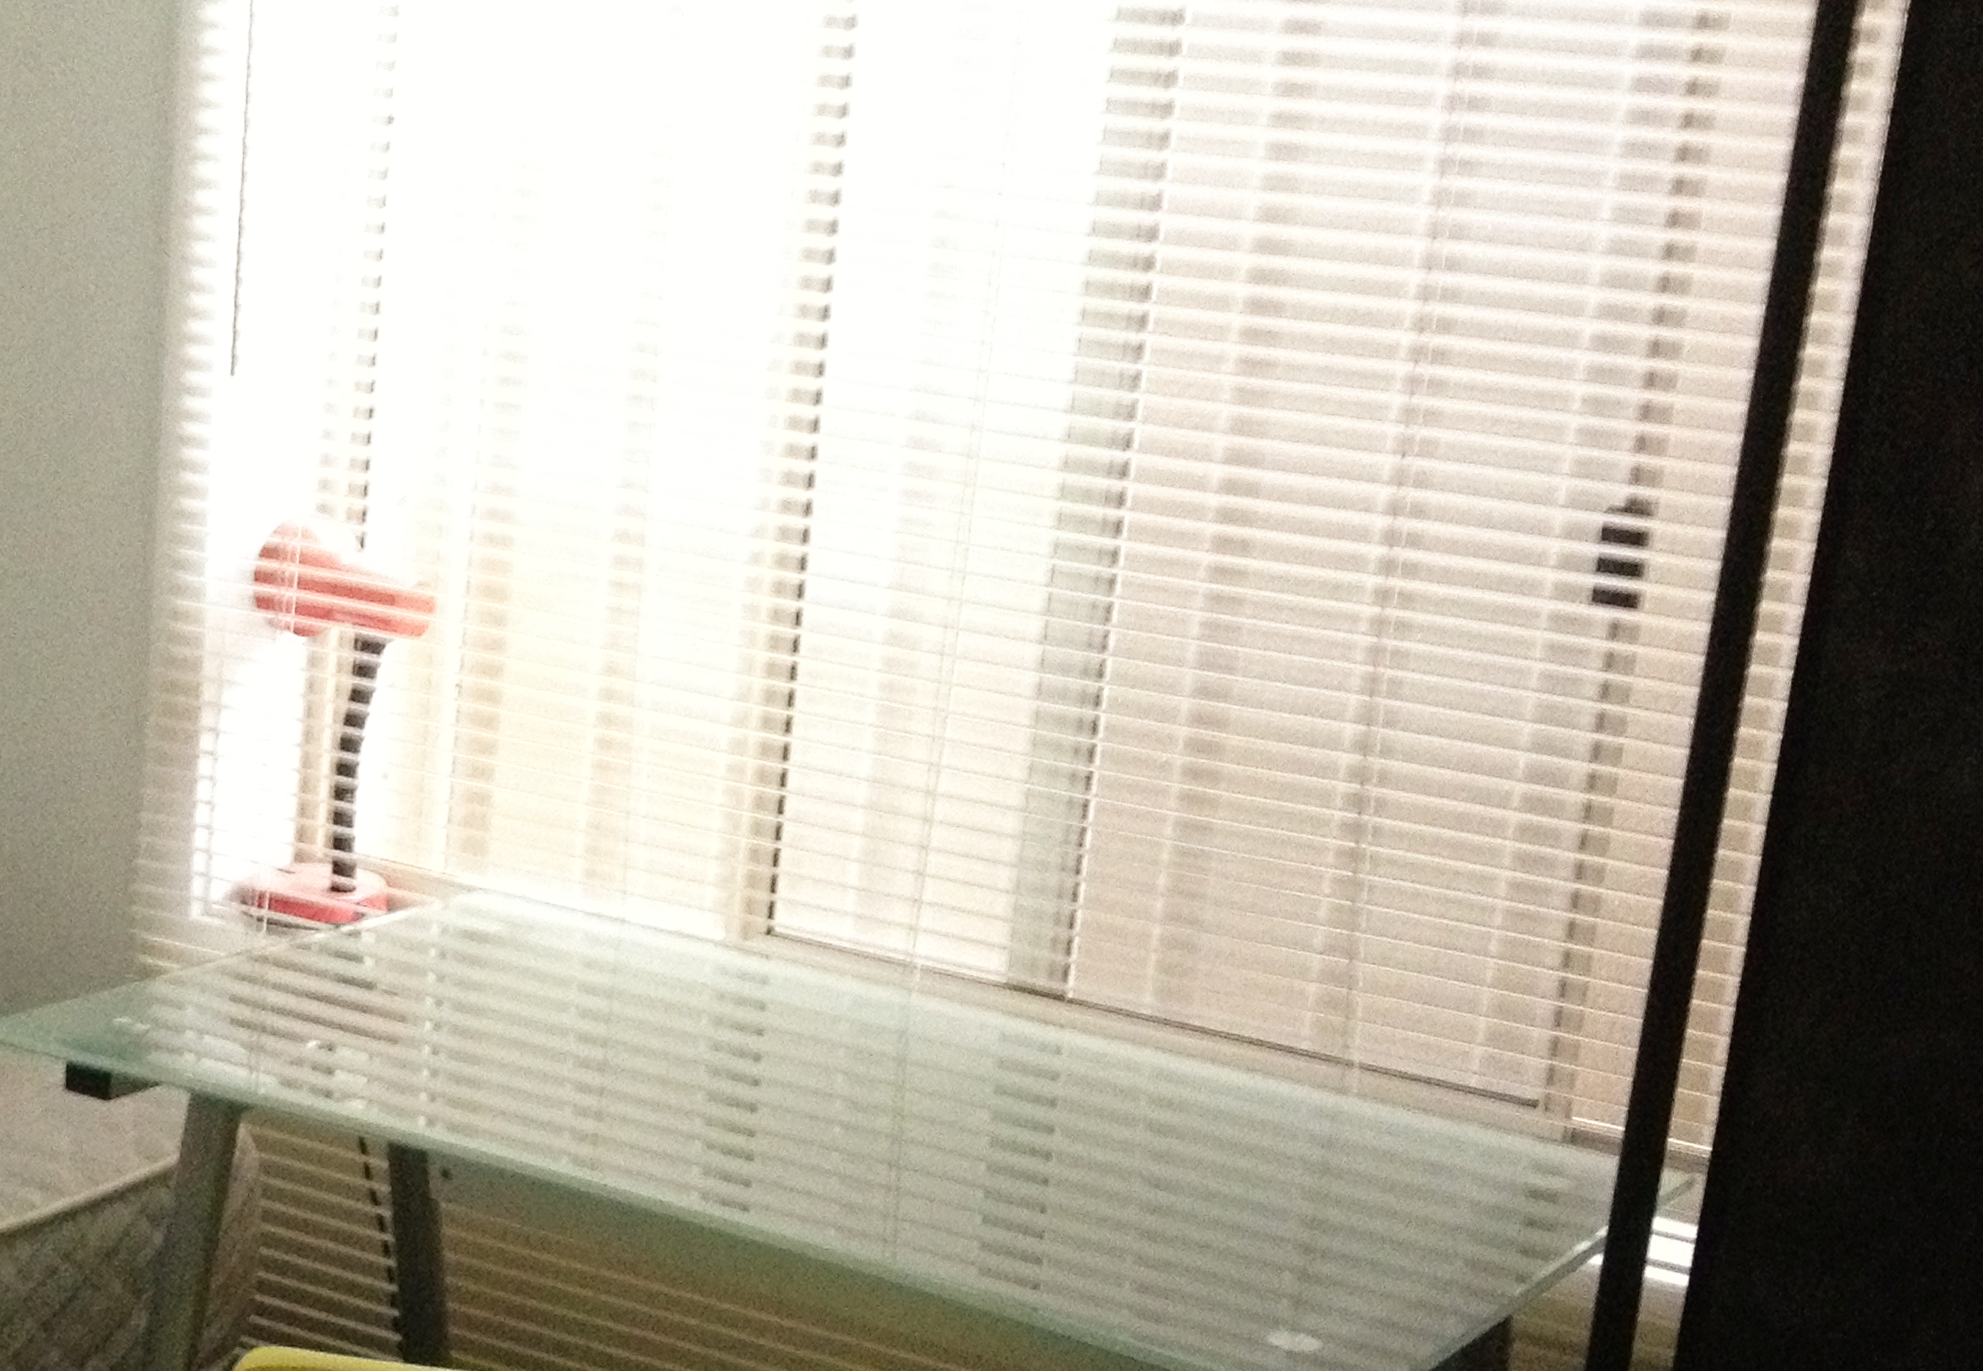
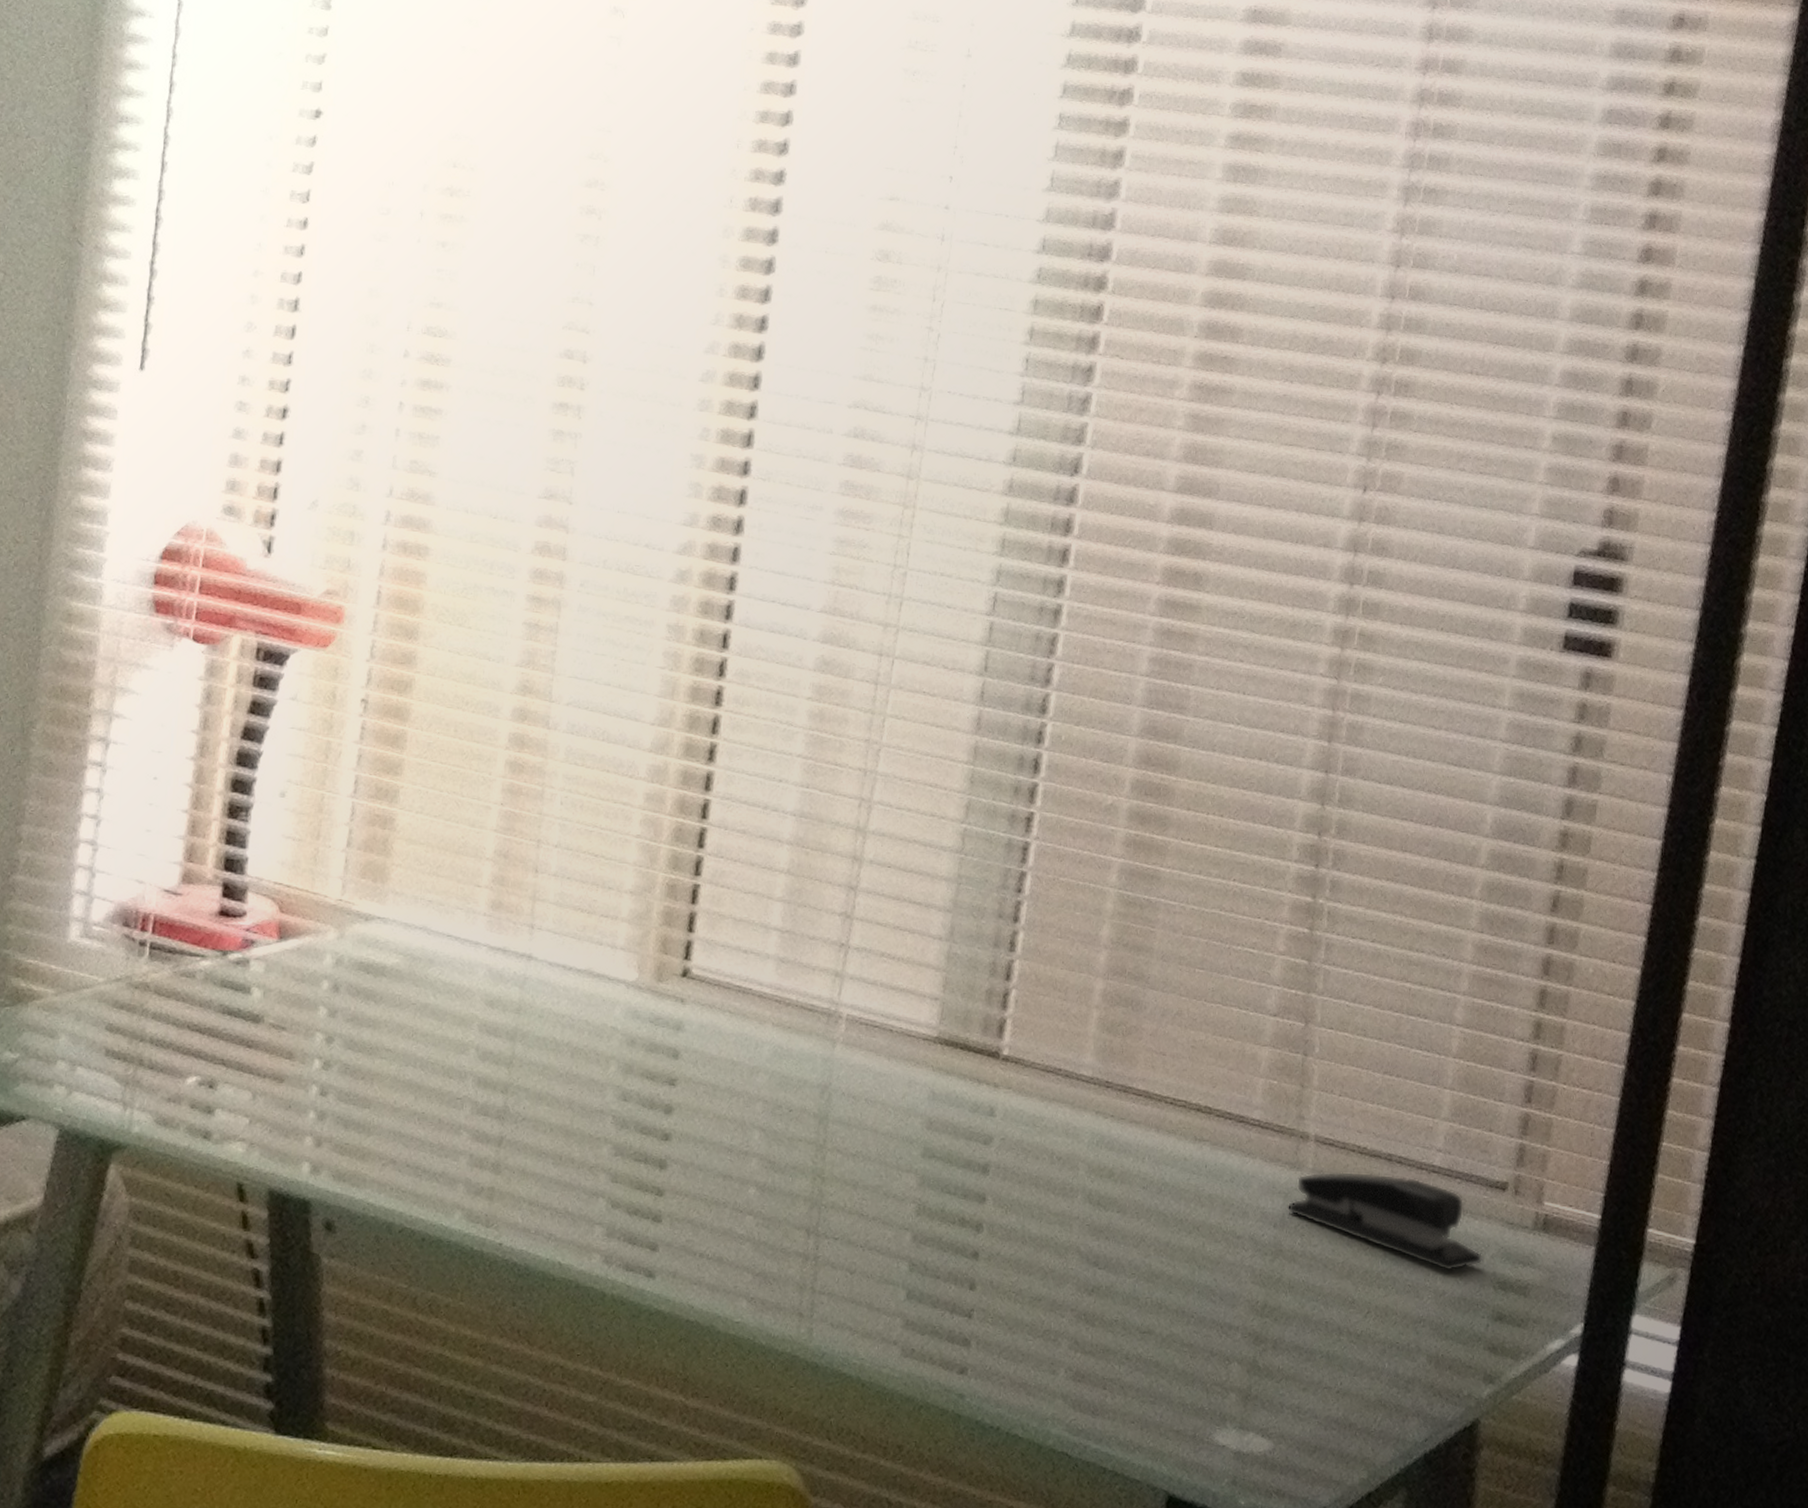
stapler: none [1333,1094,1516,1183] -> present [1287,1171,1483,1272]

